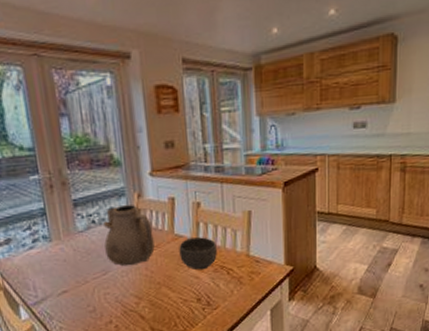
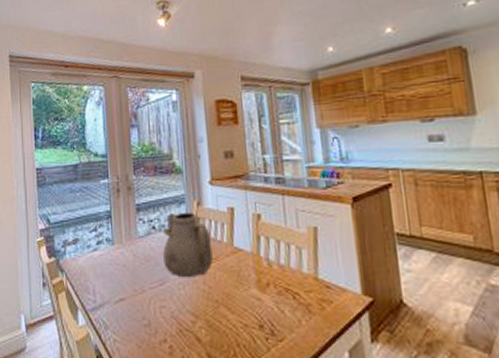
bowl: present [179,237,217,271] -> none [238,253,281,291]

